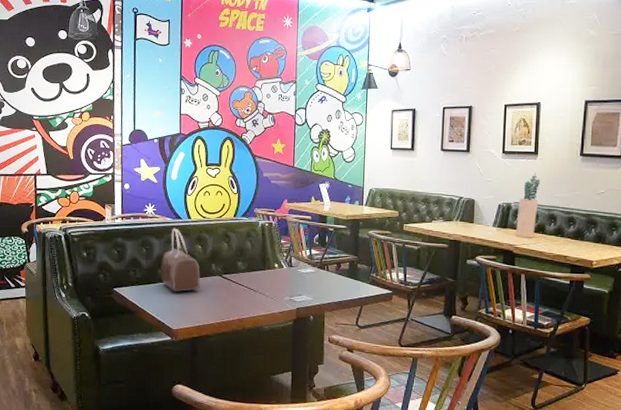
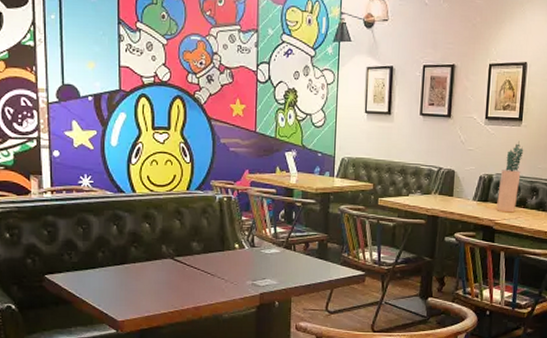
handbag: present [160,228,201,292] -> none [100,203,150,277]

